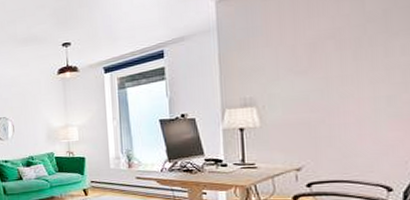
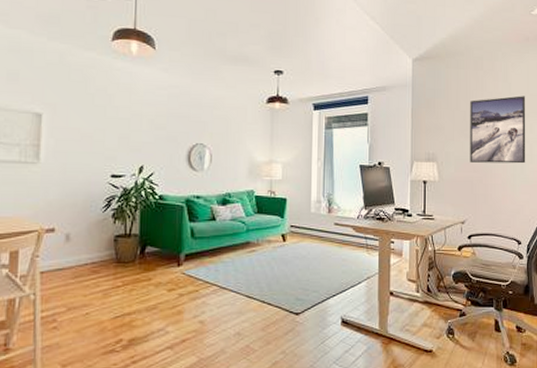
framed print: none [300,11,396,102] -> present [470,96,526,164]

